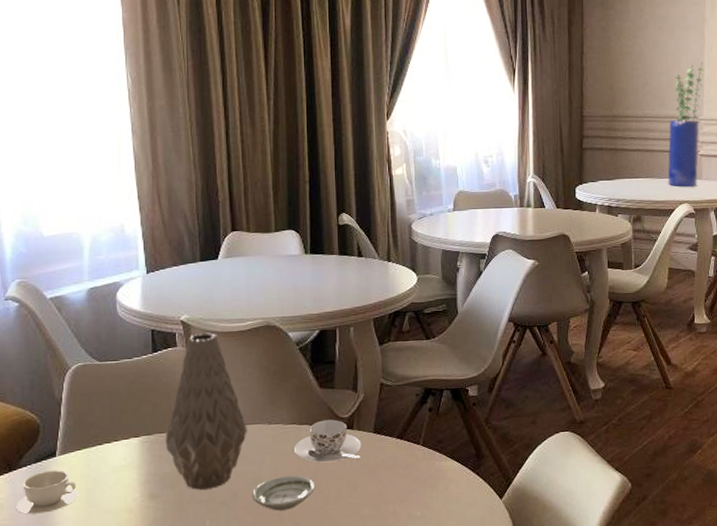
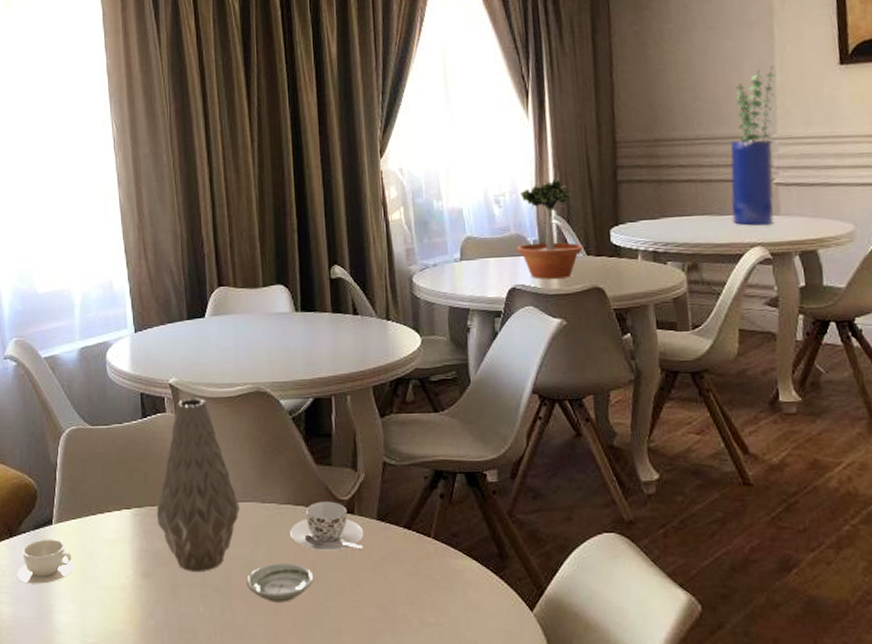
potted tree: none [501,138,554,227] -> present [517,171,583,279]

